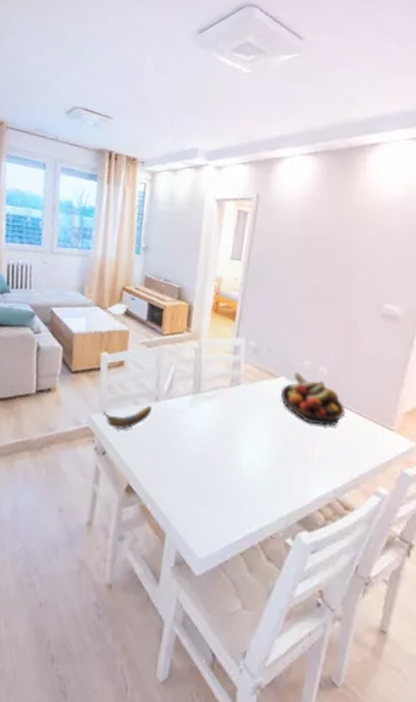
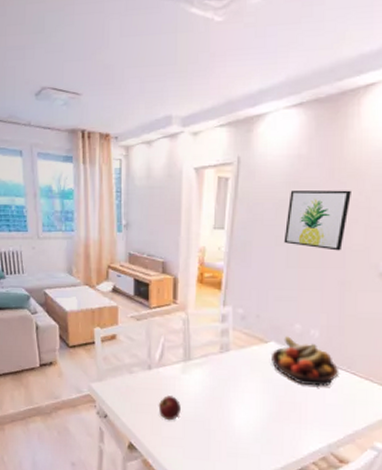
banana: present [103,405,151,429] -> none [101,373,145,395]
apple: none [162,431,187,460] -> present [158,395,181,421]
wall art: none [296,230,358,290] -> present [284,190,351,251]

